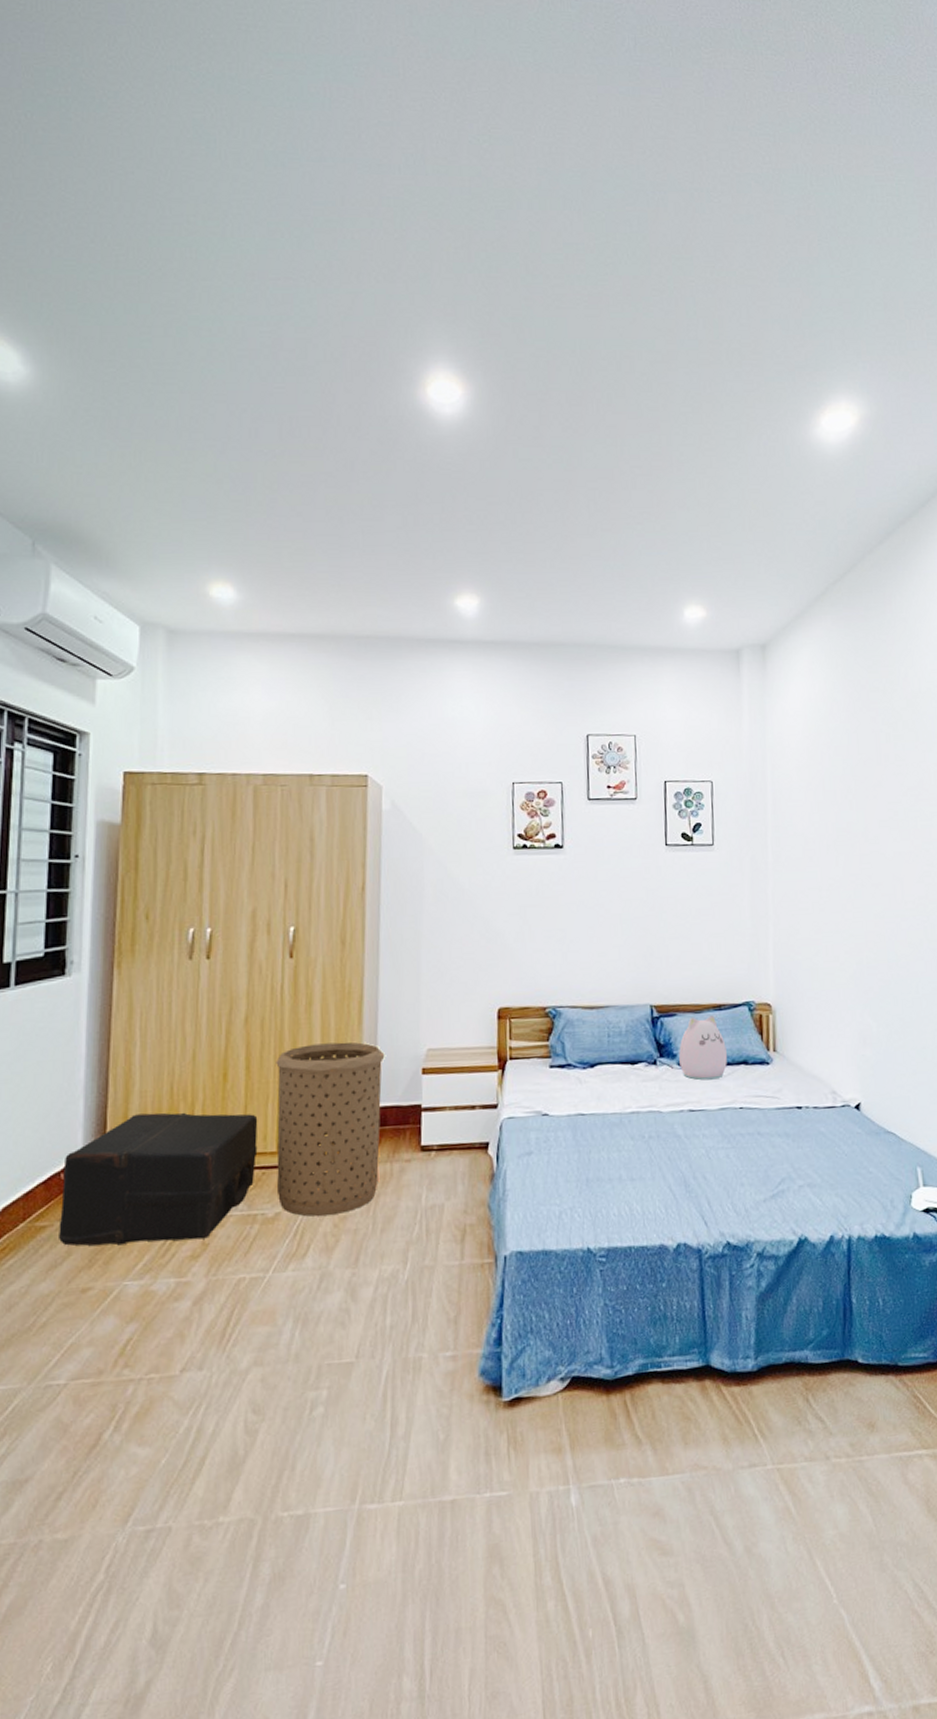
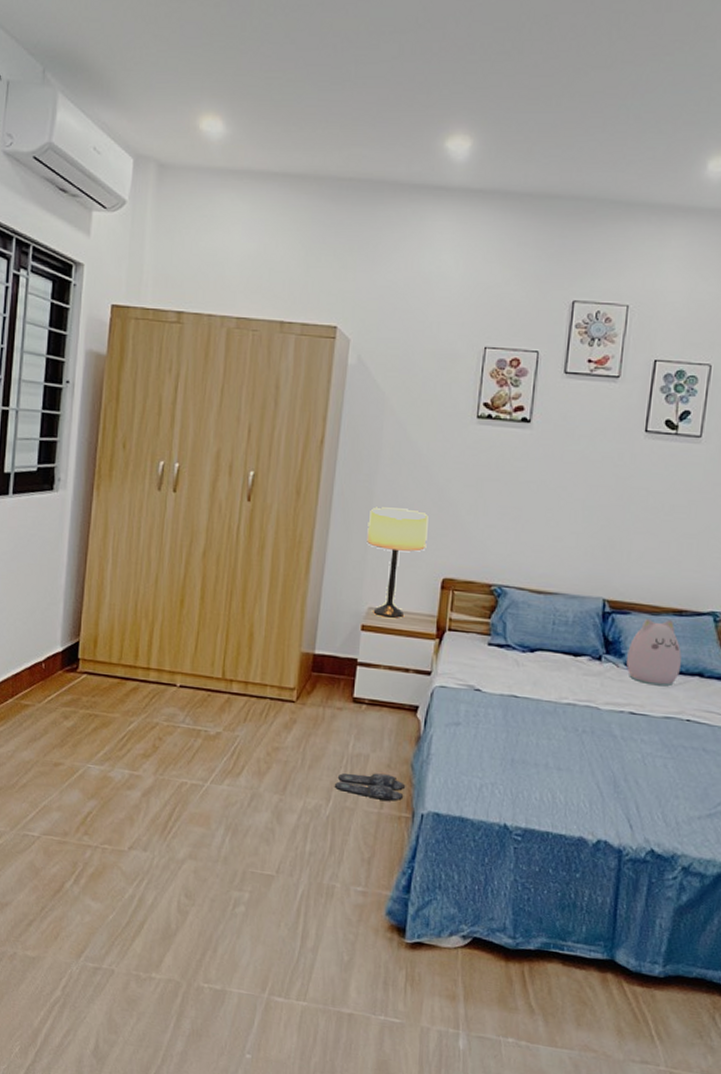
suitcase: present [59,1113,258,1246] -> none [39,623,208,742]
laundry basket: present [276,1042,385,1217] -> none [220,585,328,745]
slippers: none [411,1221,485,1251] -> present [335,773,406,801]
table lamp: none [418,945,478,1057] -> present [367,508,427,618]

